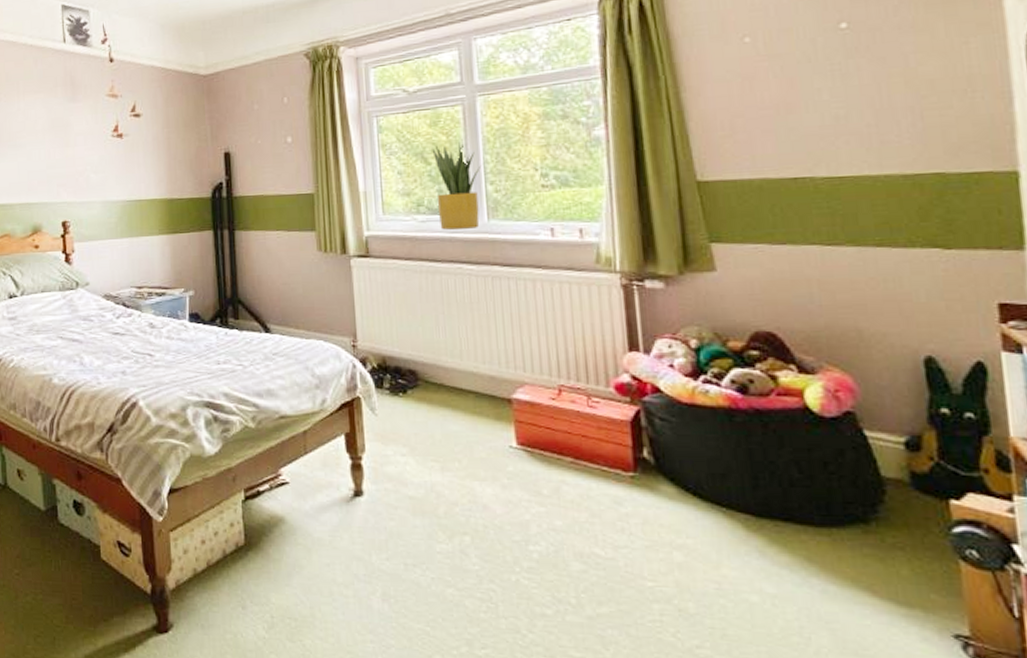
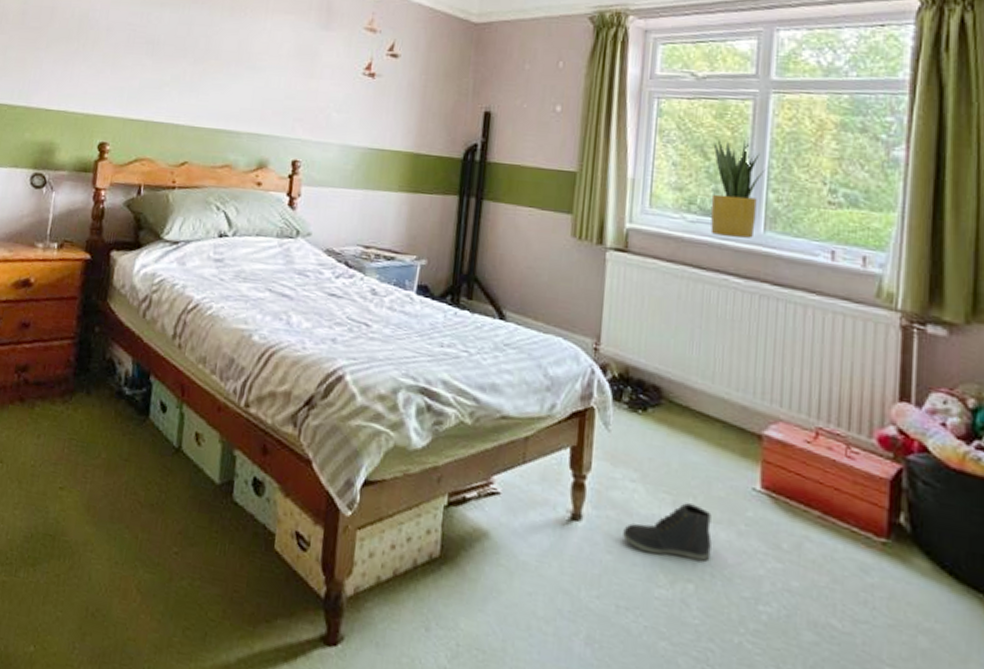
sneaker: none [401,467,481,515] -> present [623,503,712,561]

